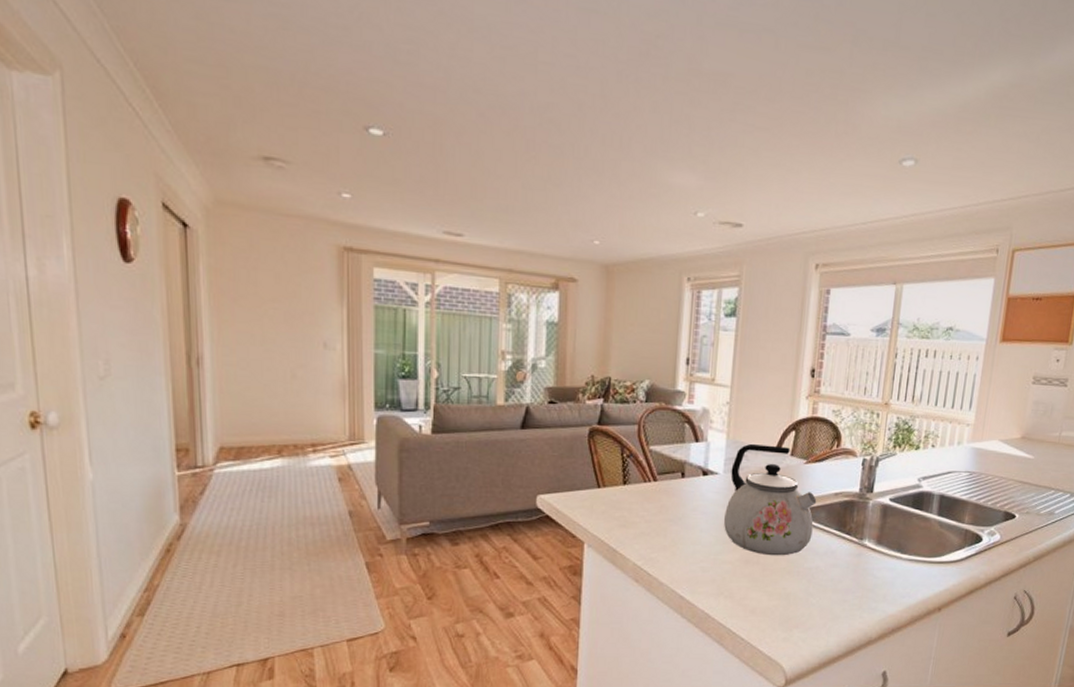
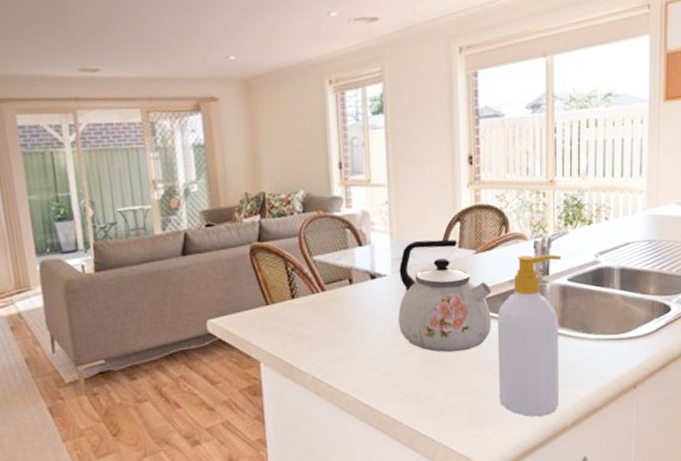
soap bottle: none [810,471,887,628] -> present [497,254,562,417]

